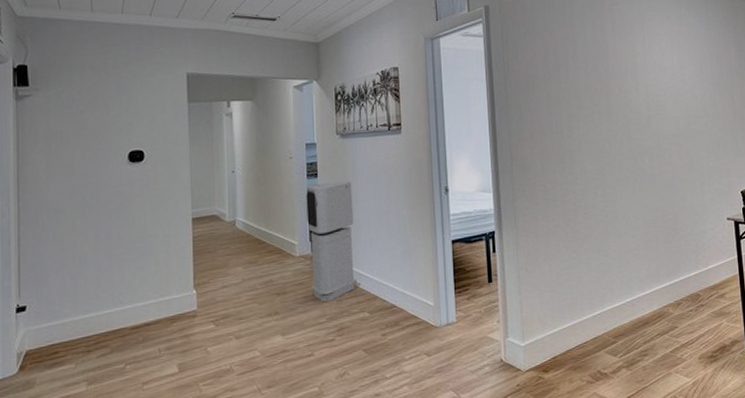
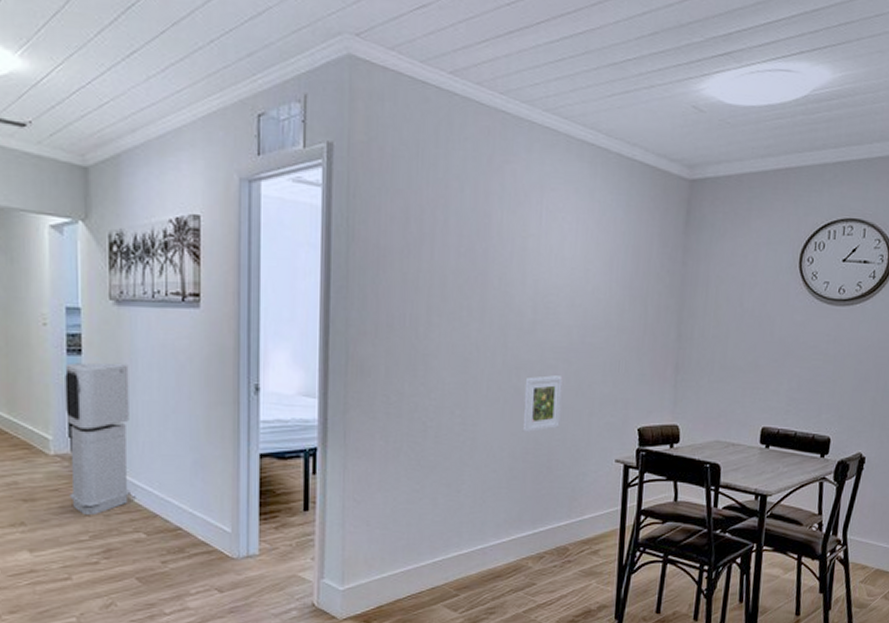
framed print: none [648,156,679,204] -> present [522,375,563,433]

